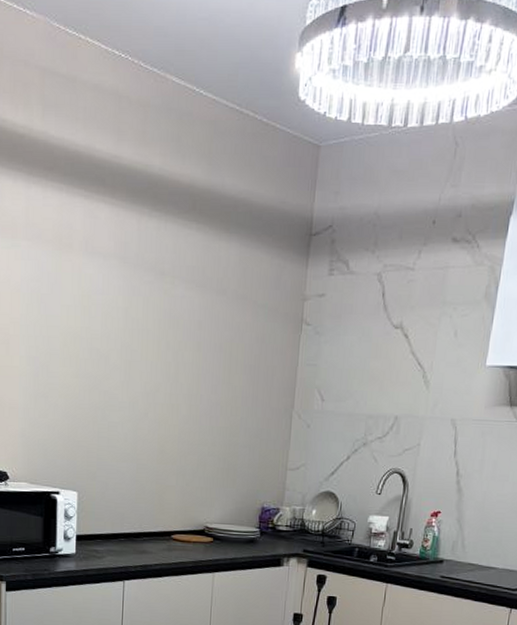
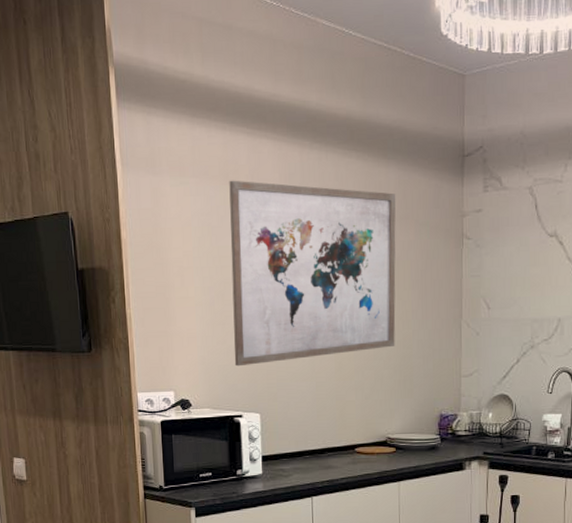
wall art: none [55,245,236,442] -> present [229,180,396,367]

